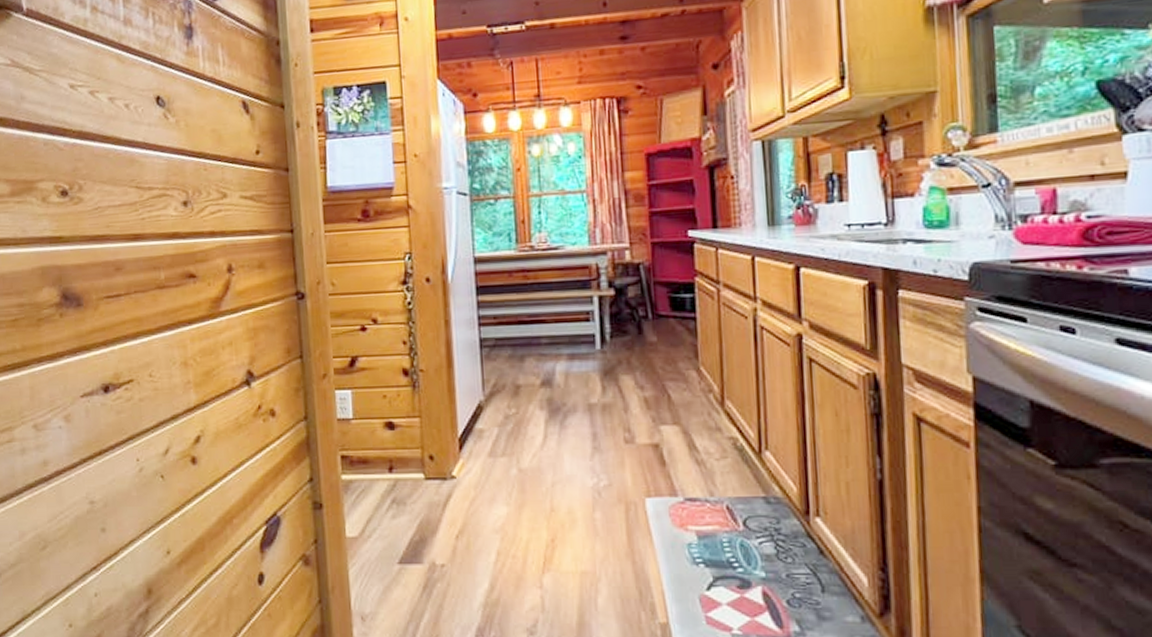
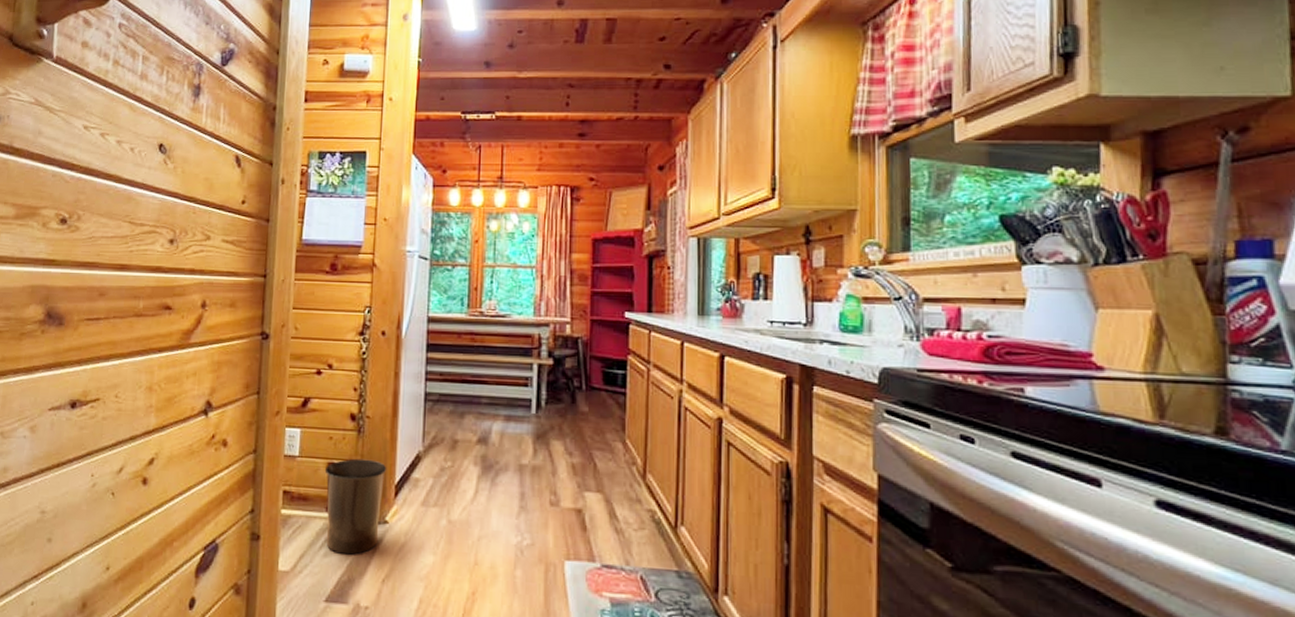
waste bin: none [382,414,448,514] -> present [324,458,387,555]

